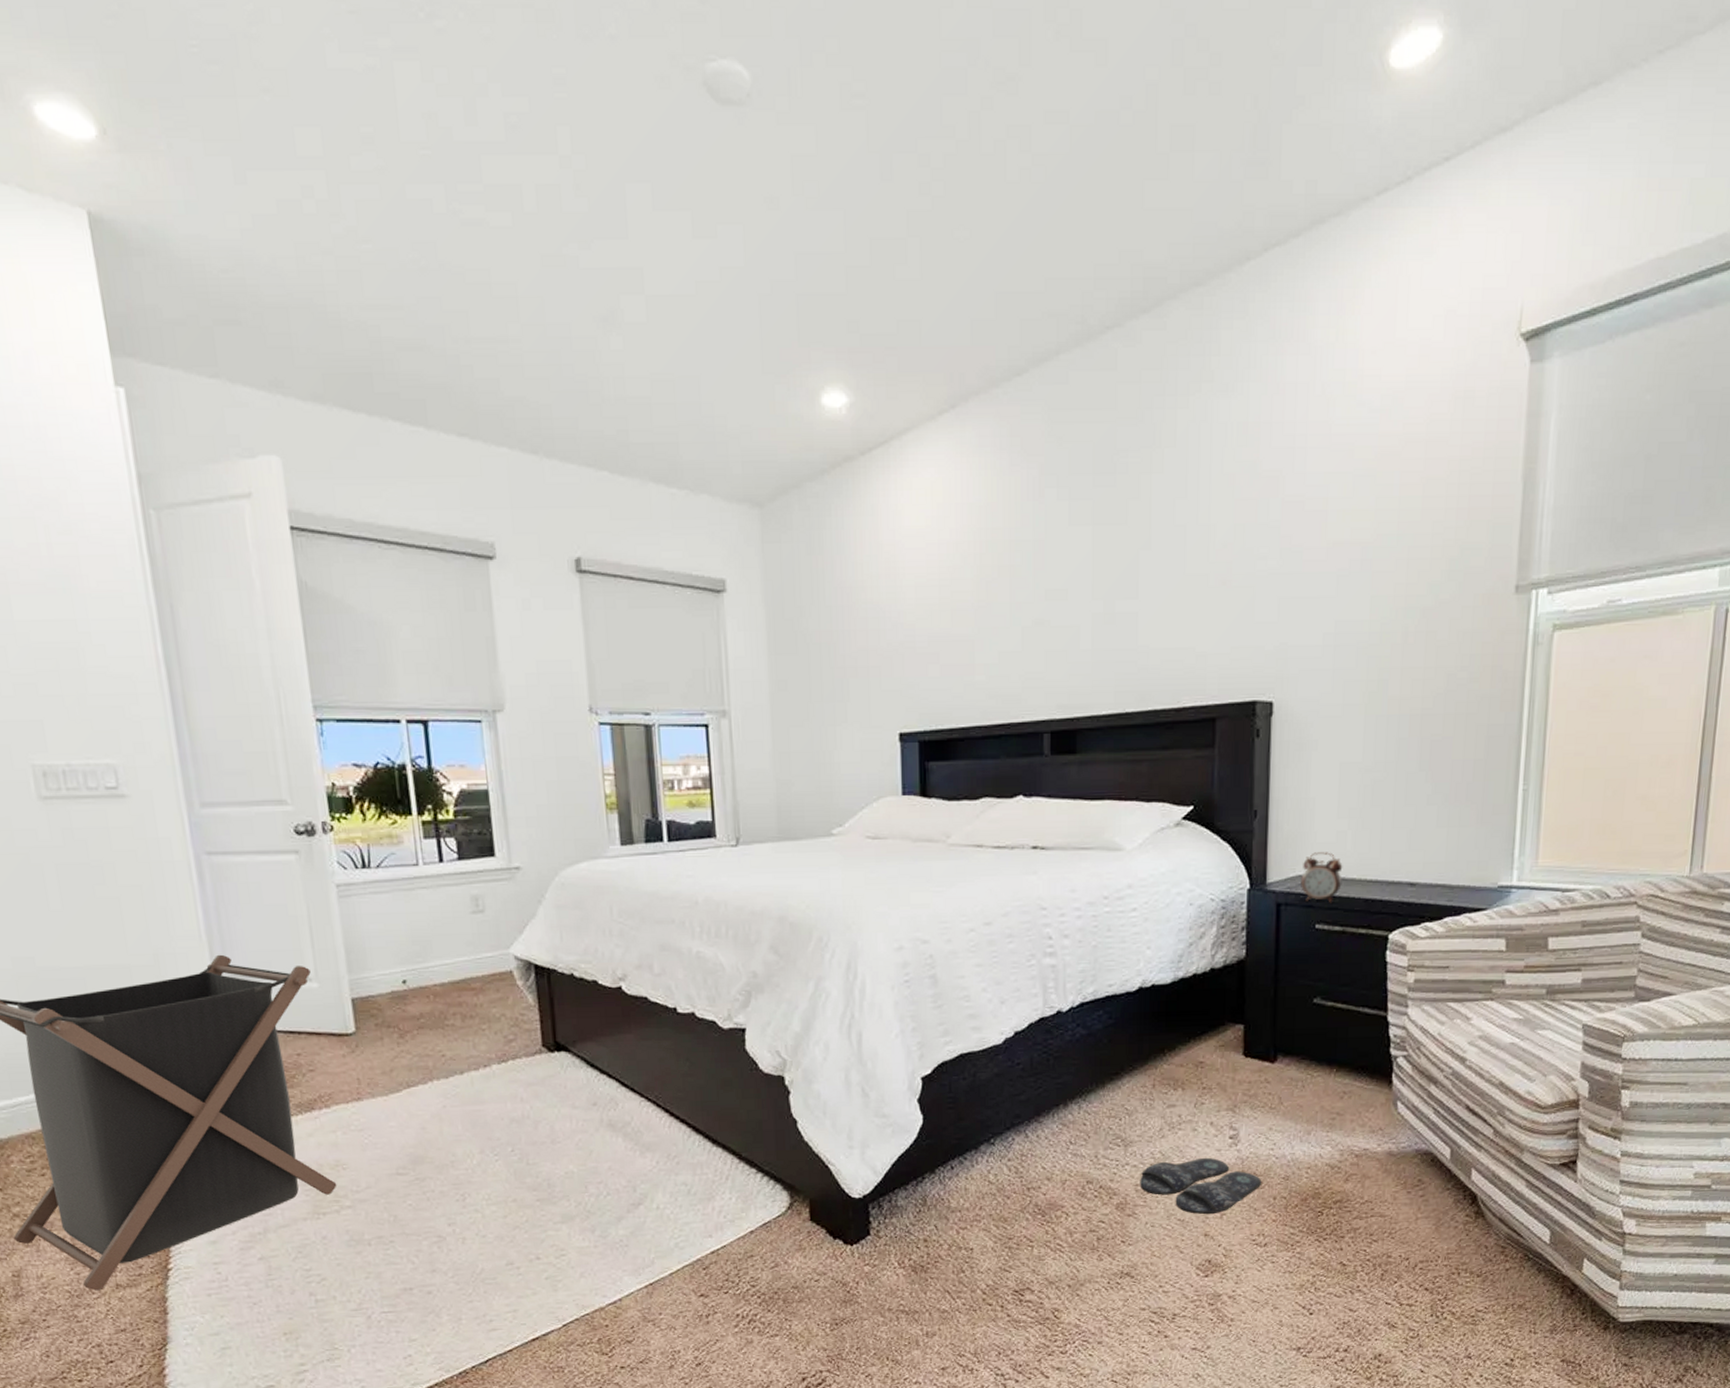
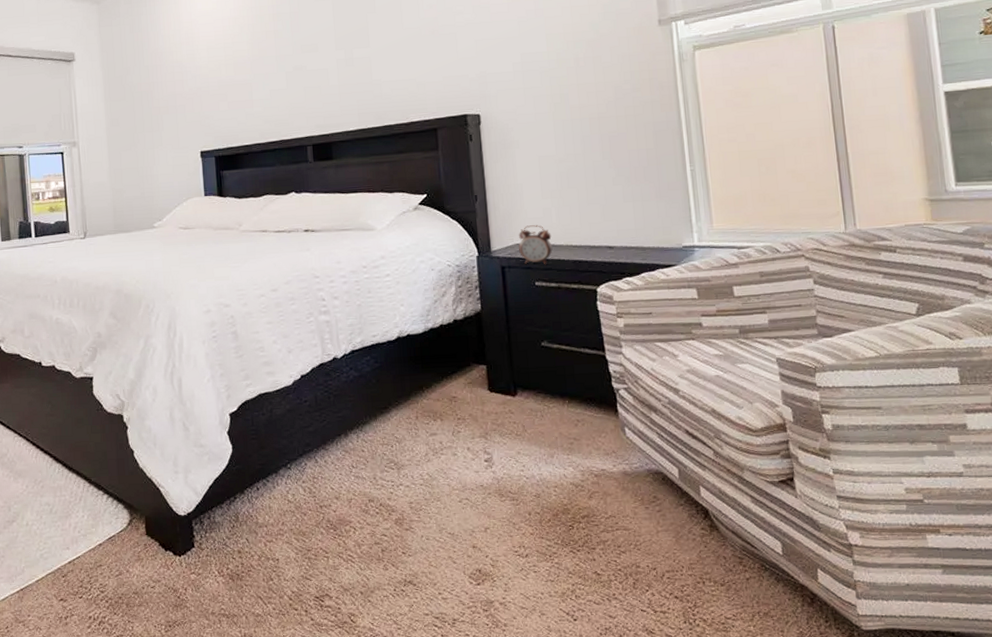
slippers: present [1140,1157,1262,1214] -> none [413,478,517,528]

